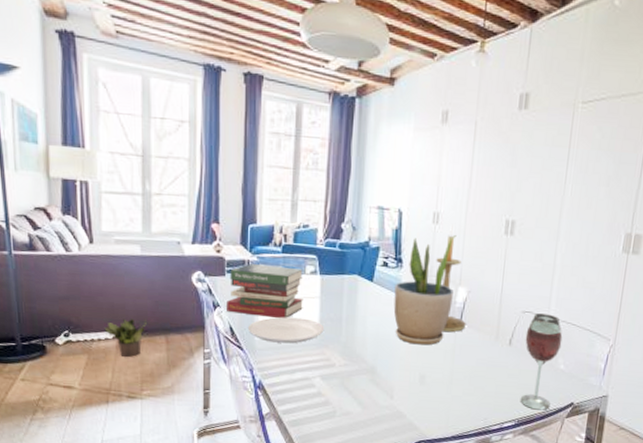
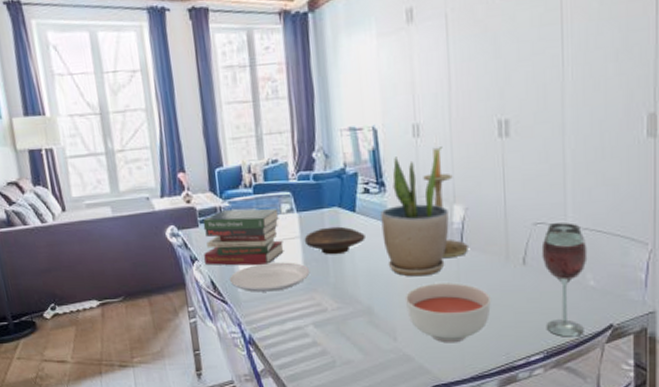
potted plant: present [104,318,147,357] -> none [87,282,128,324]
decorative bowl: none [323,291,379,317] -> present [304,226,365,255]
bowl: none [405,352,478,406] -> present [404,283,491,343]

